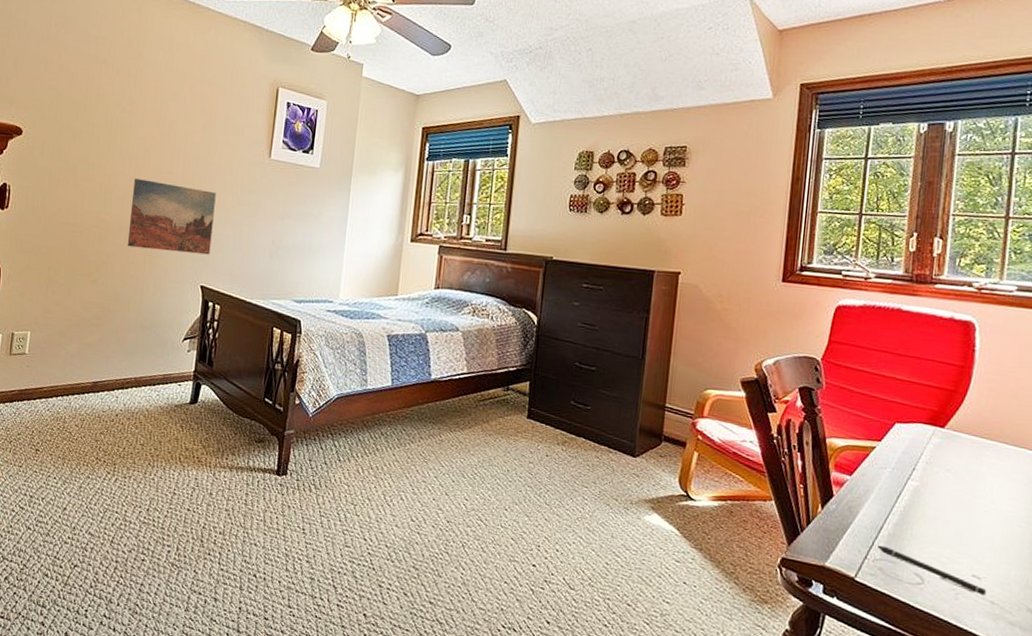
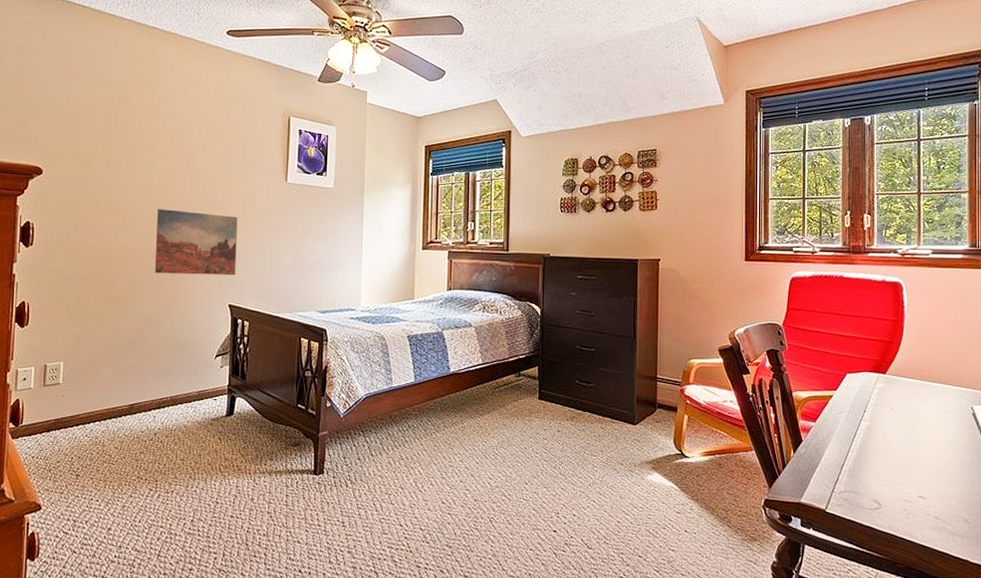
pen: present [877,545,987,596] -> none [842,479,931,513]

